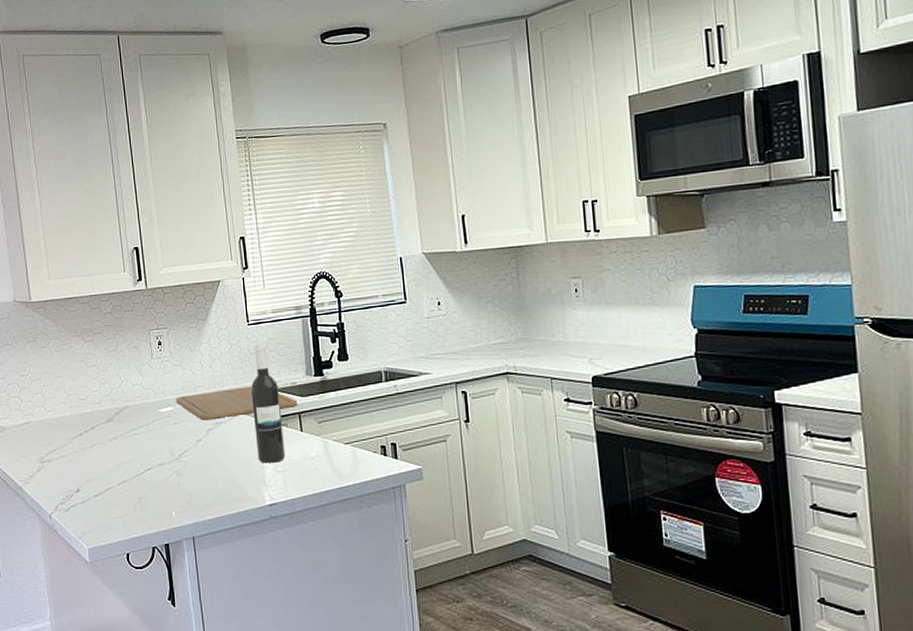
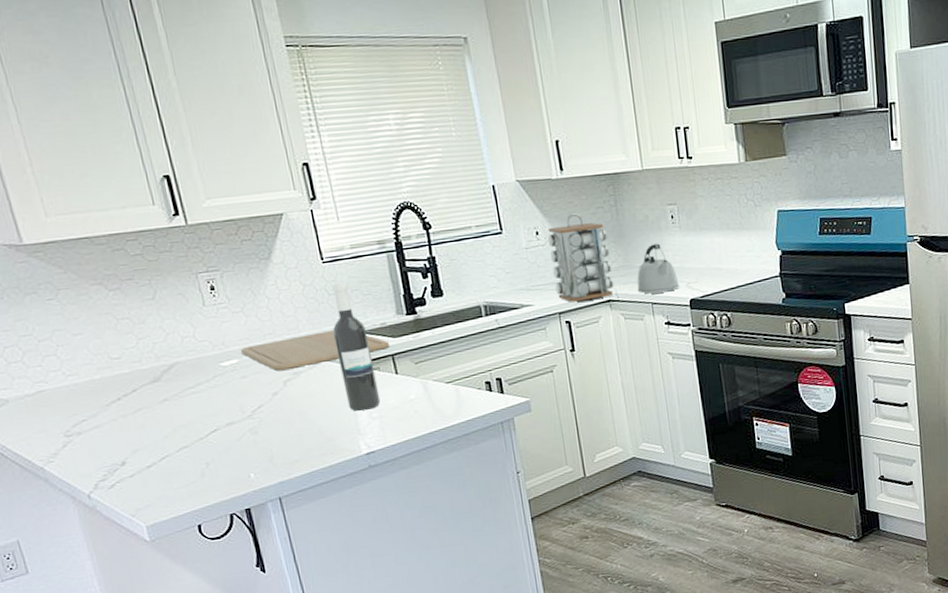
spice rack: none [448,285,513,373] -> present [547,213,615,302]
kettle: none [536,317,582,370] -> present [636,243,680,295]

